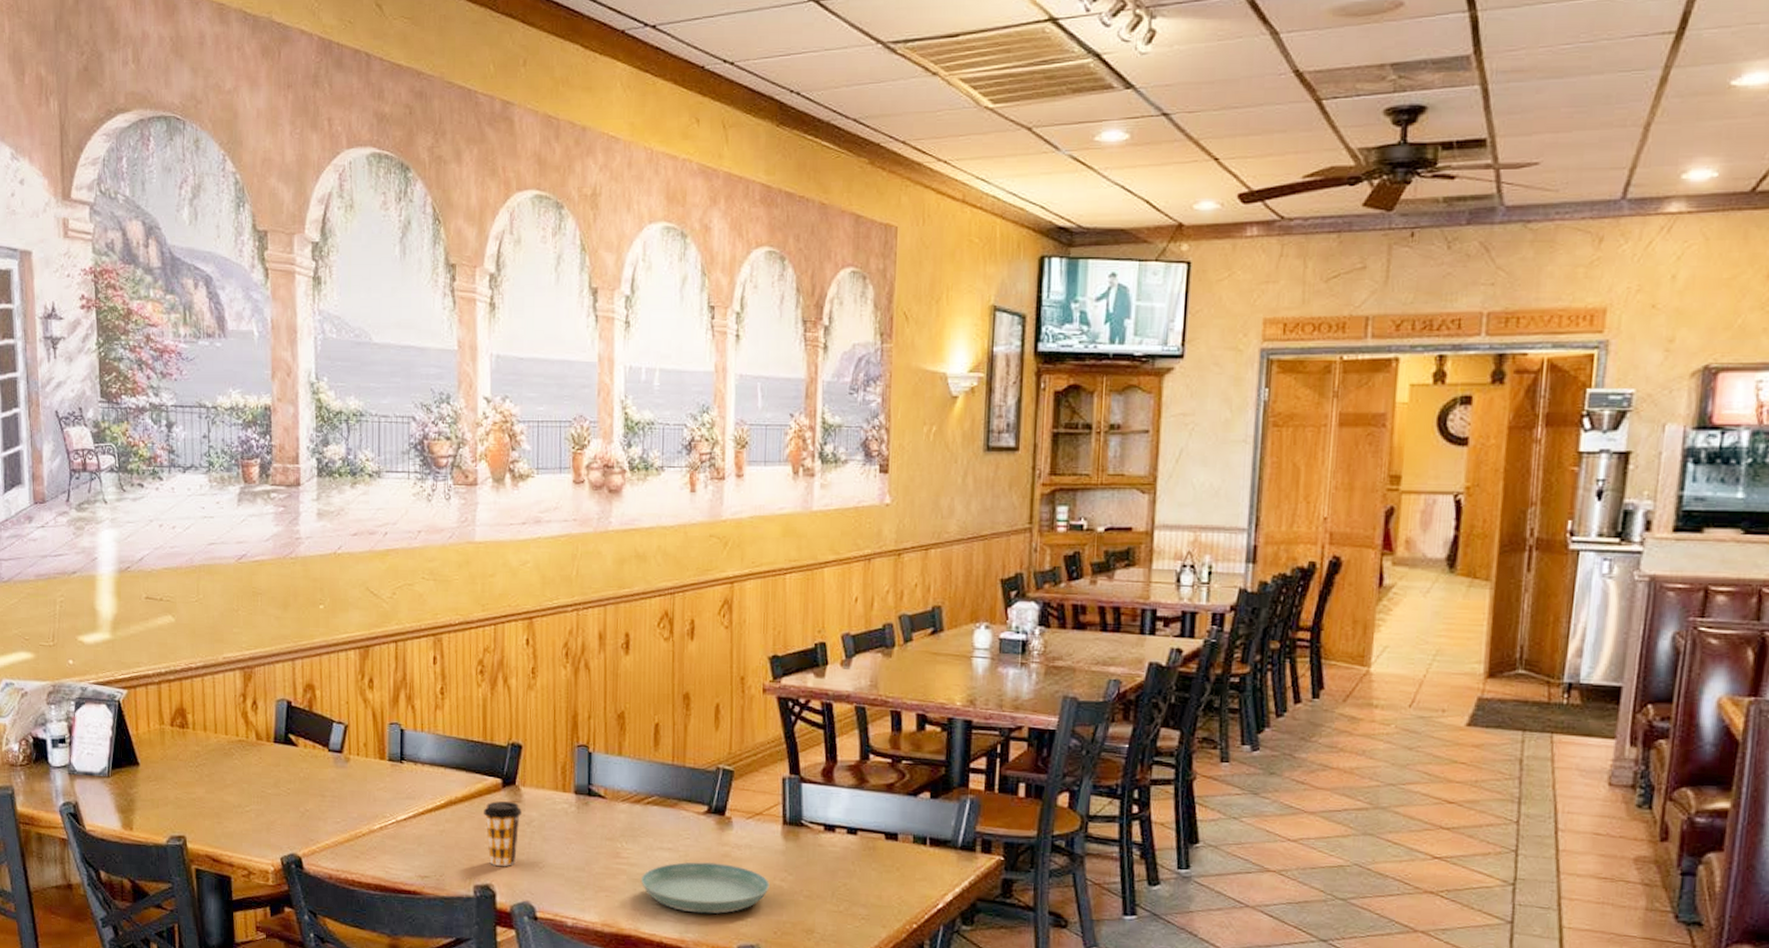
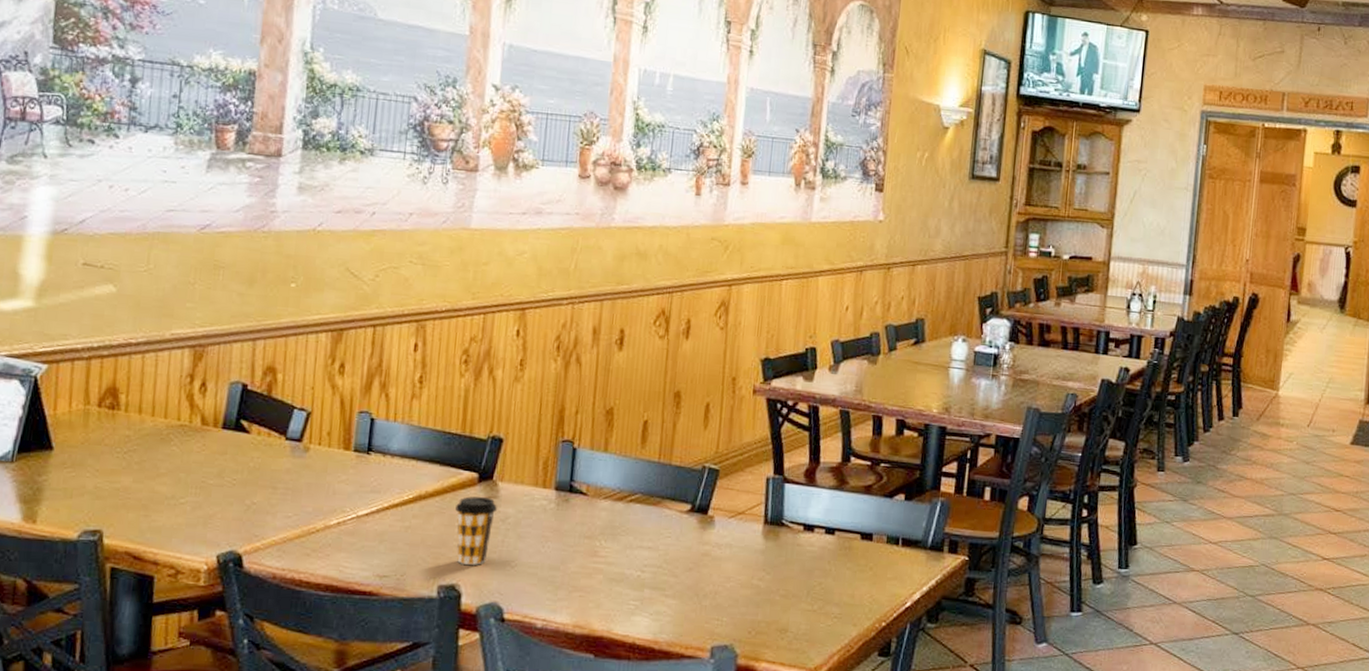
saucer: present [640,861,770,914] -> none [617,560,747,614]

